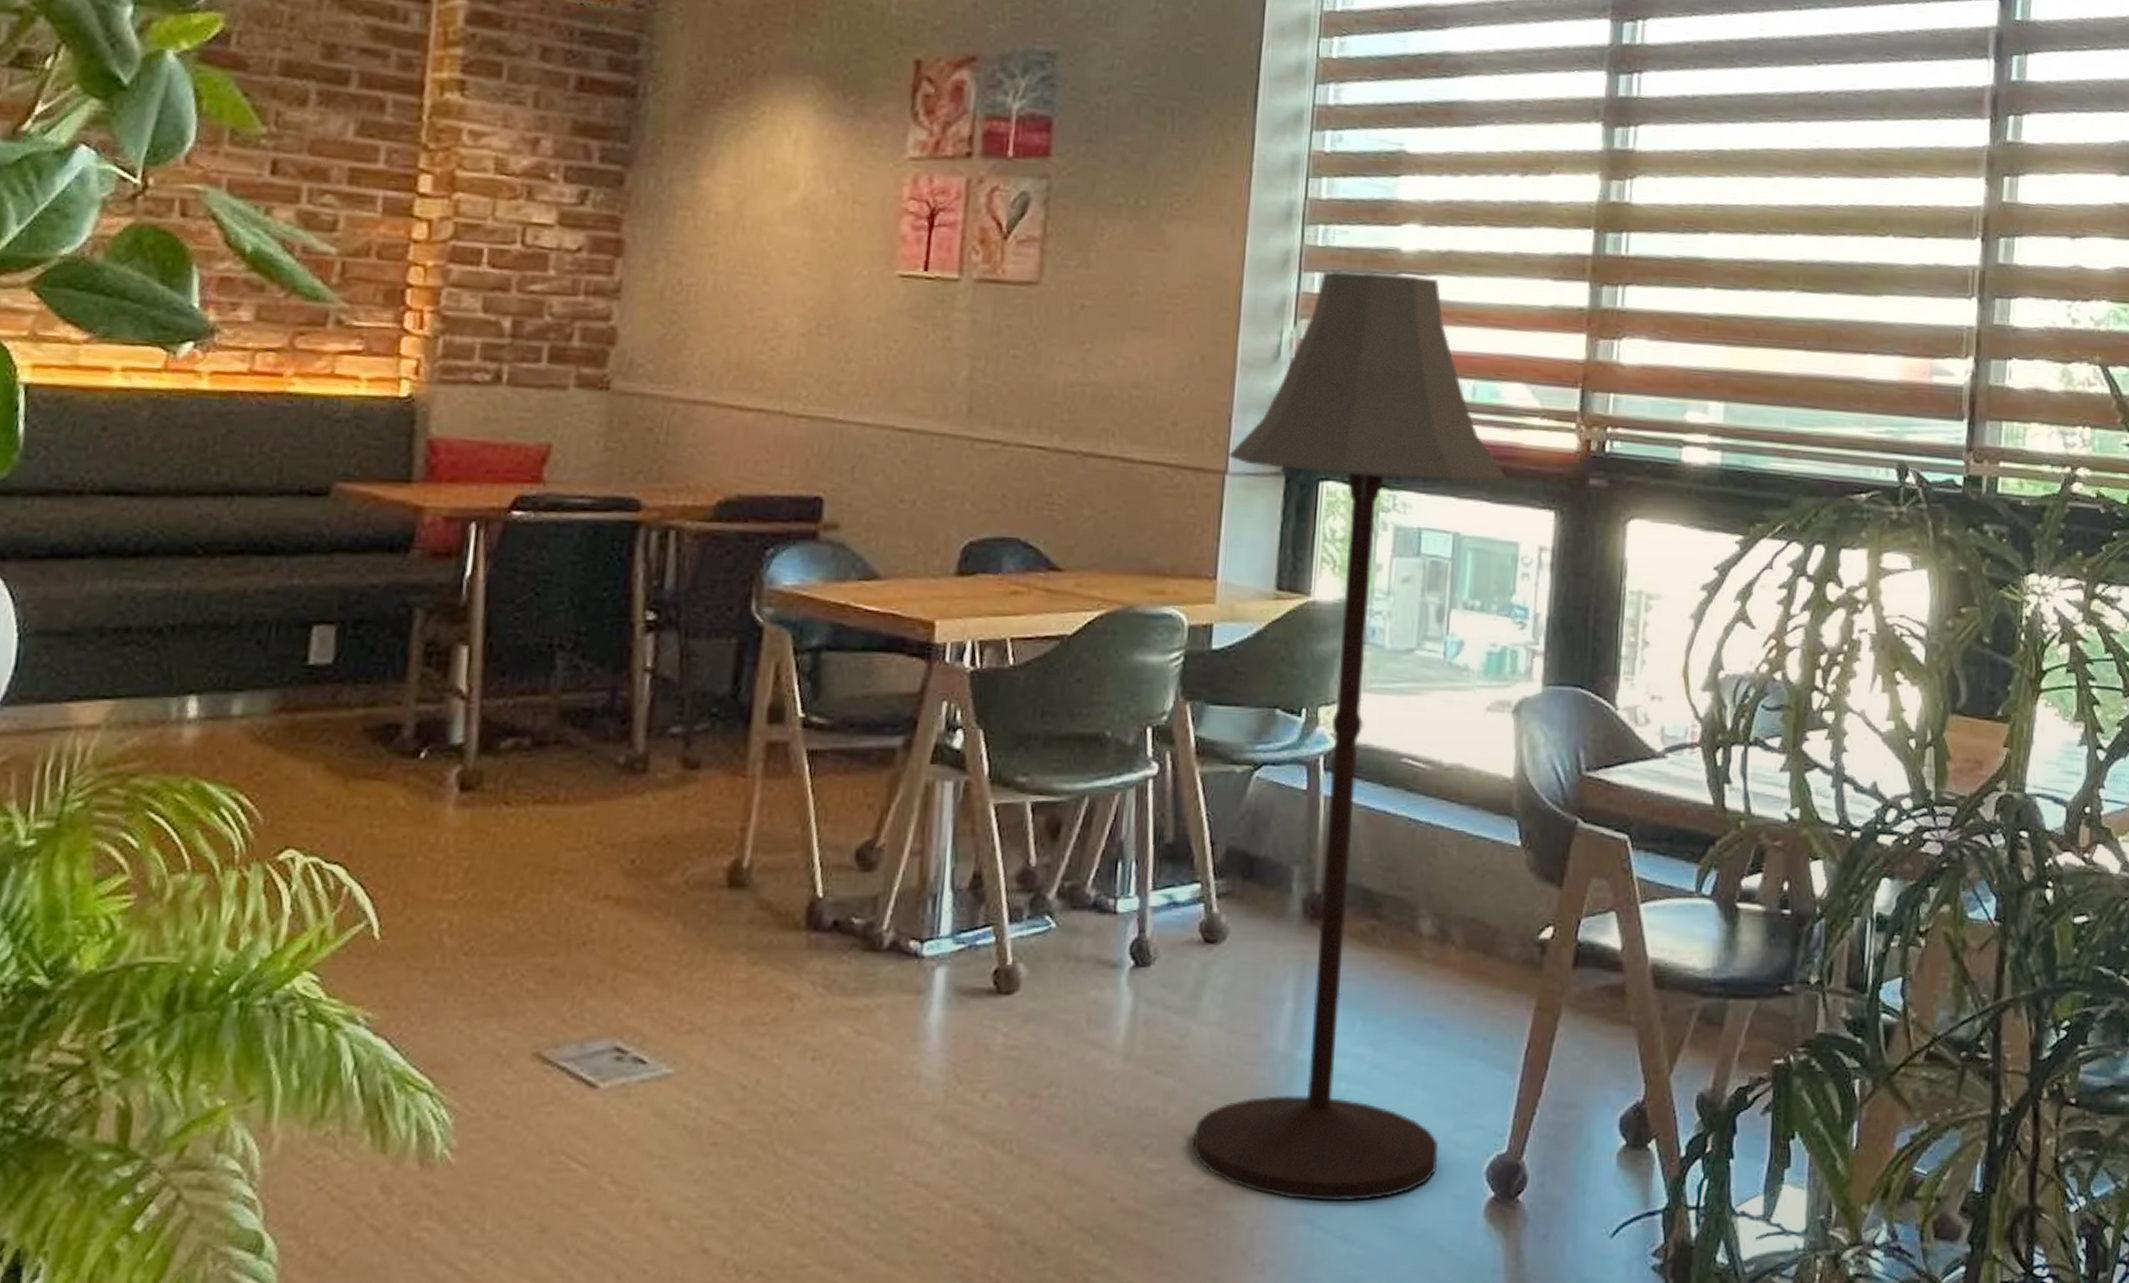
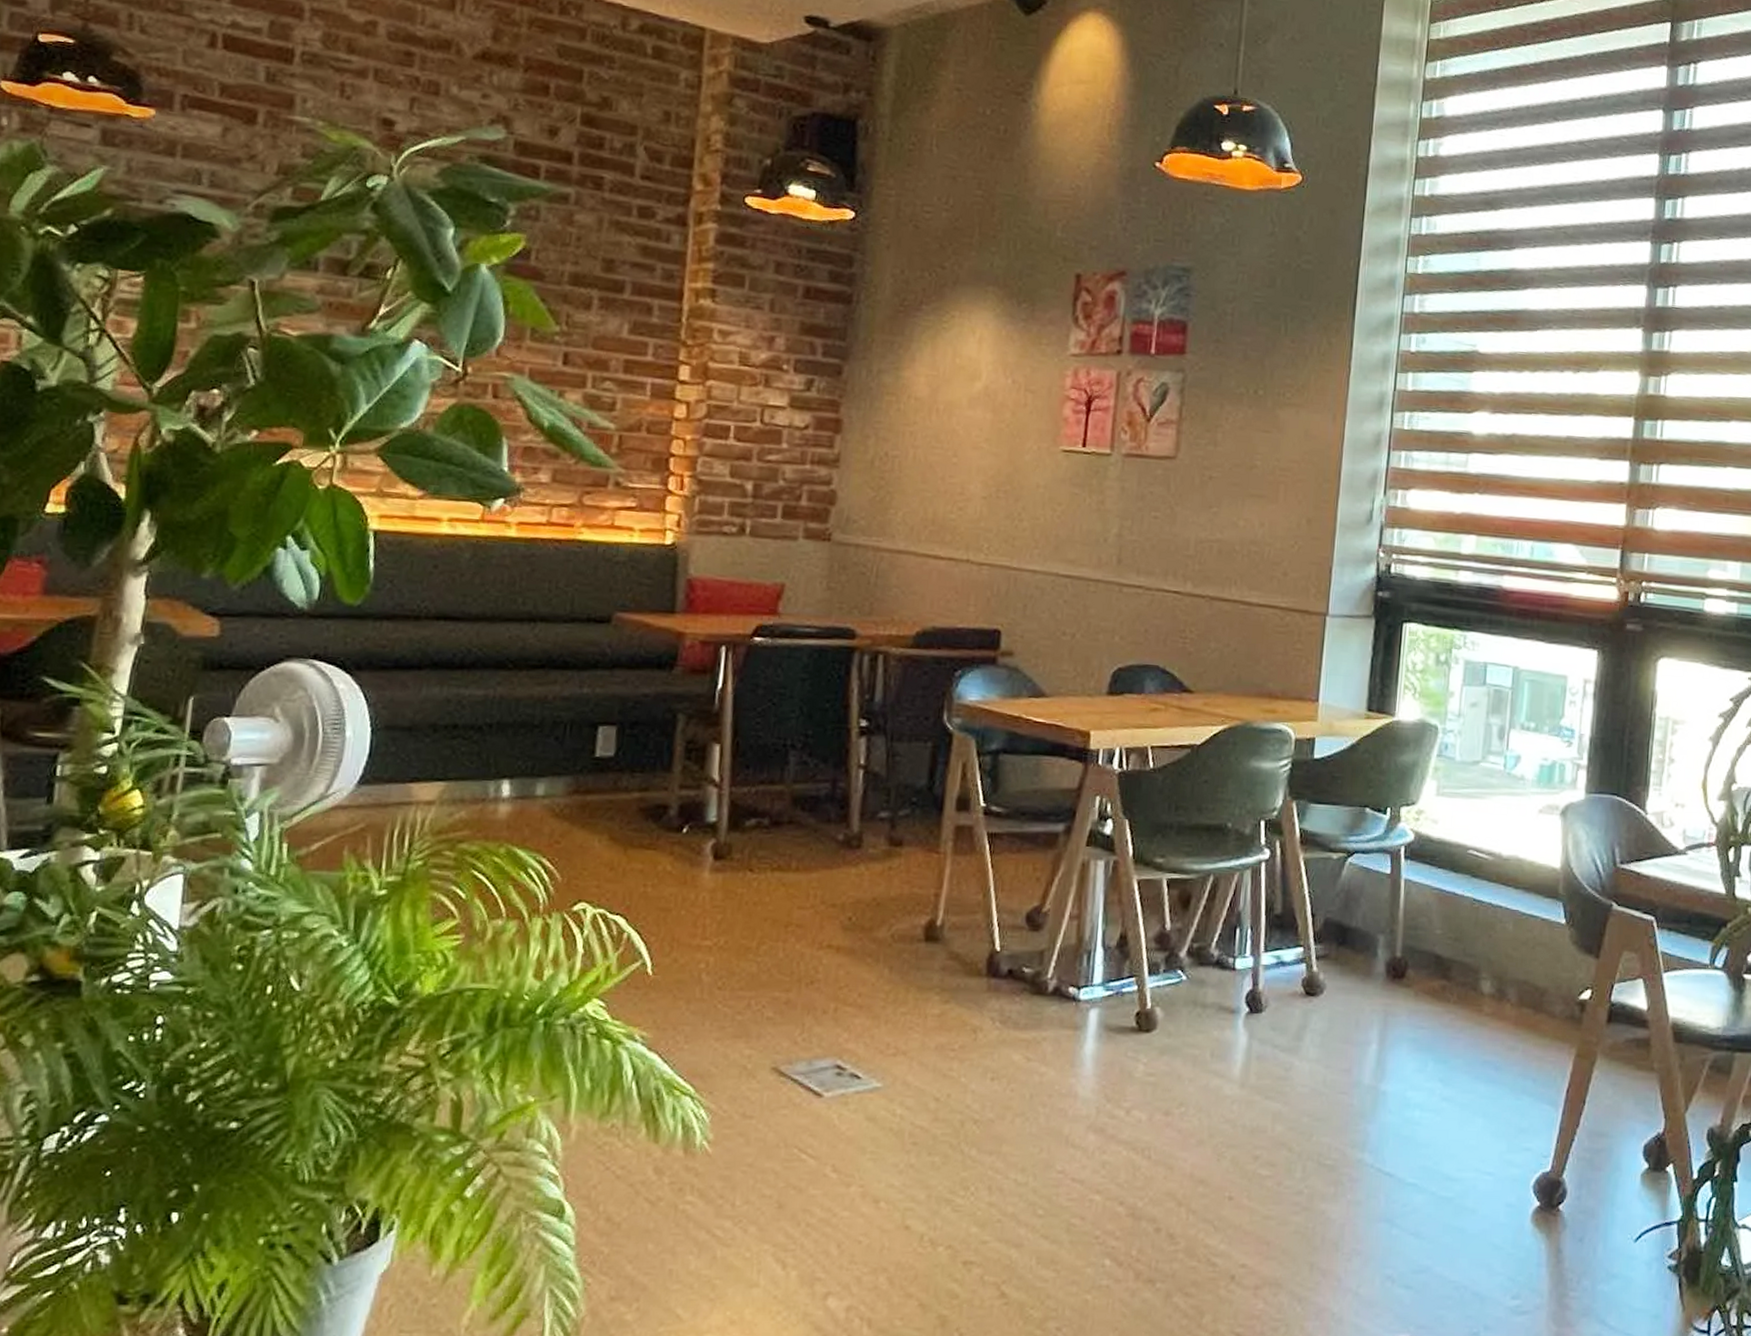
floor lamp: present [1192,270,1507,1202] -> none [1295,450,1558,1206]

